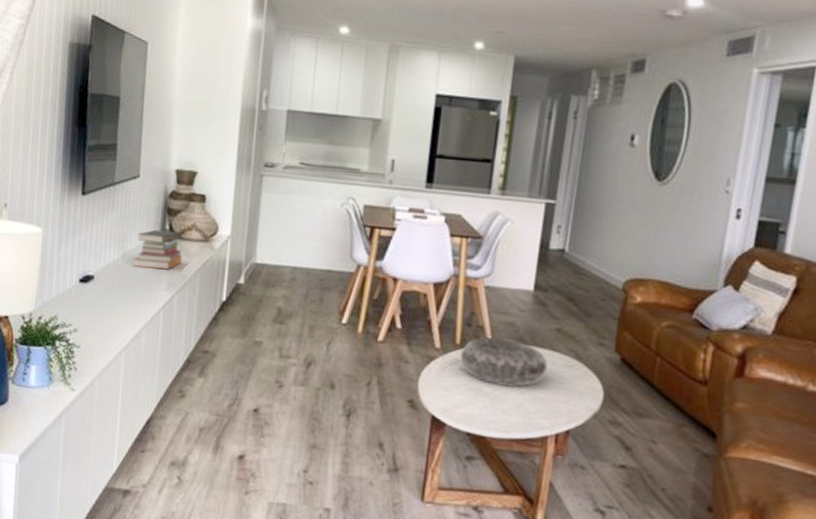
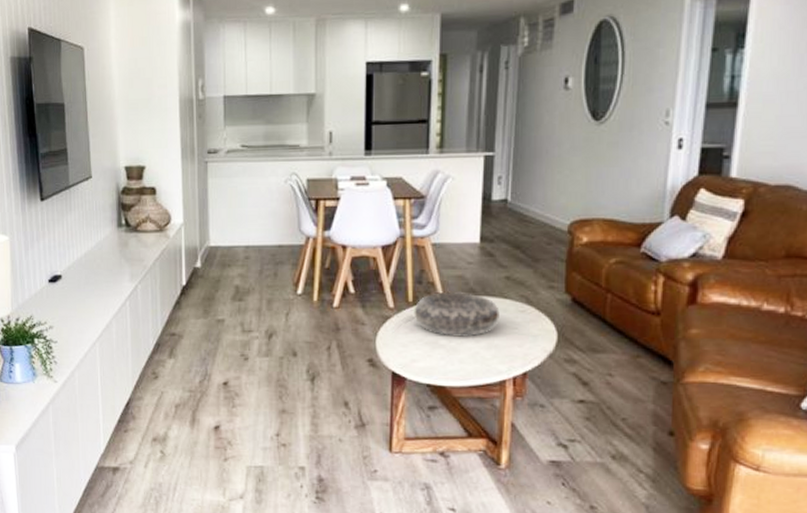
books: present [133,229,182,270] -> none [95,225,140,262]

